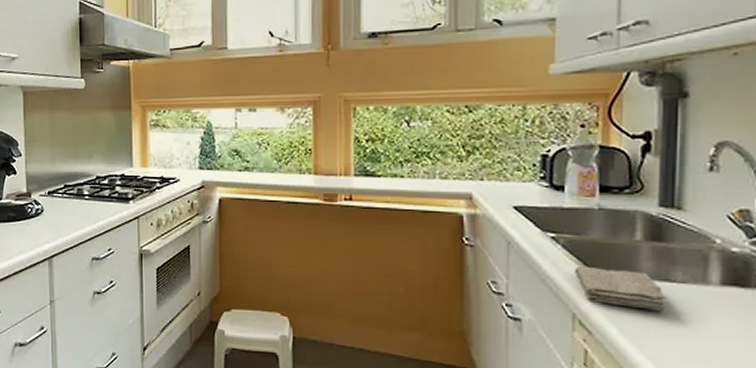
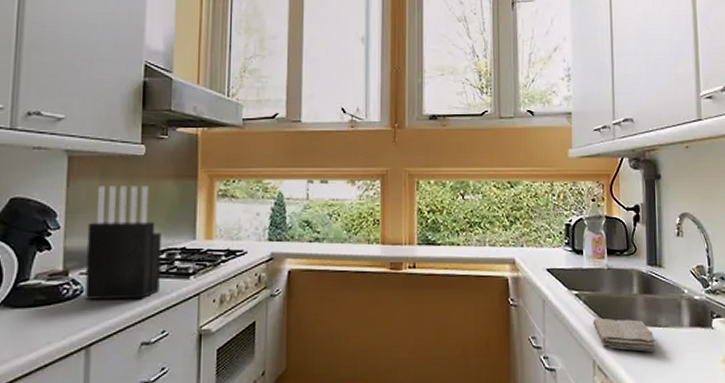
knife block: none [42,117,104,220] -> present [84,186,161,300]

